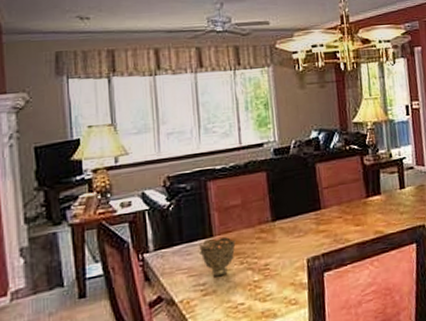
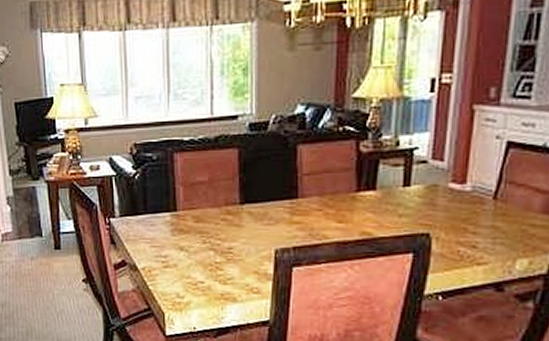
decorative bowl: present [198,237,236,277] -> none [161,214,200,252]

